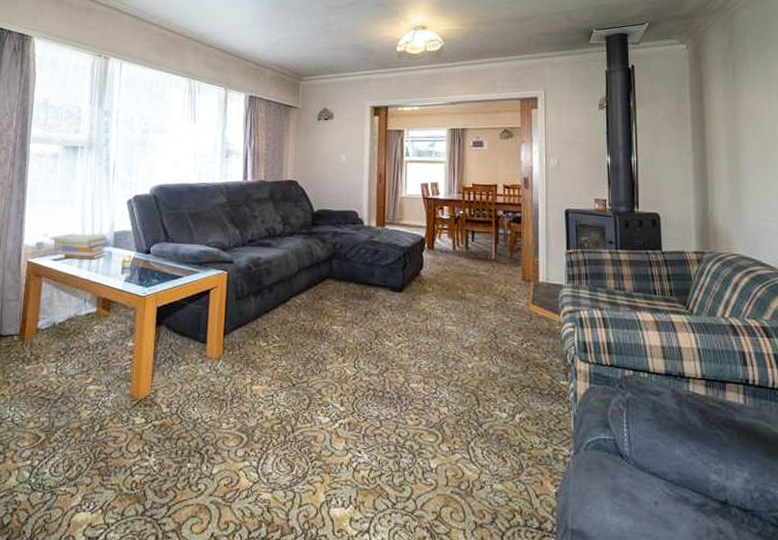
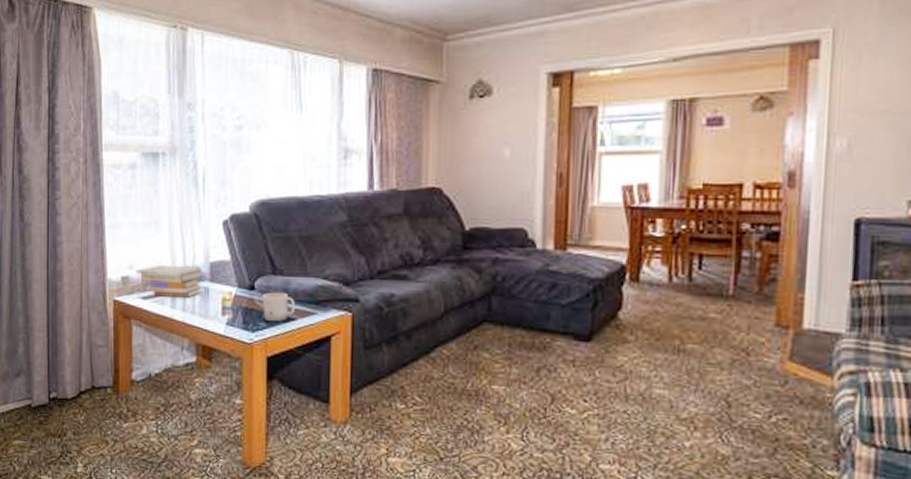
mug: none [155,255,183,279] -> present [262,292,296,322]

